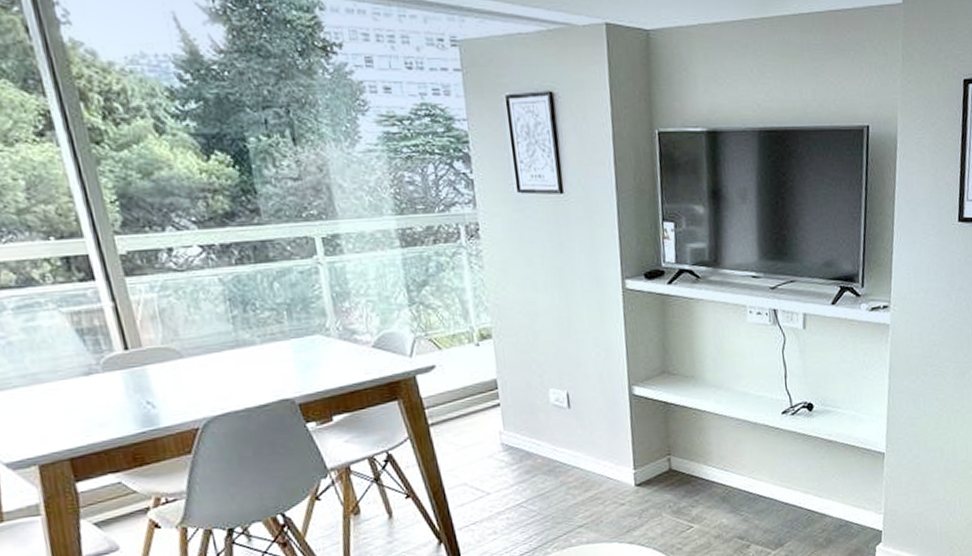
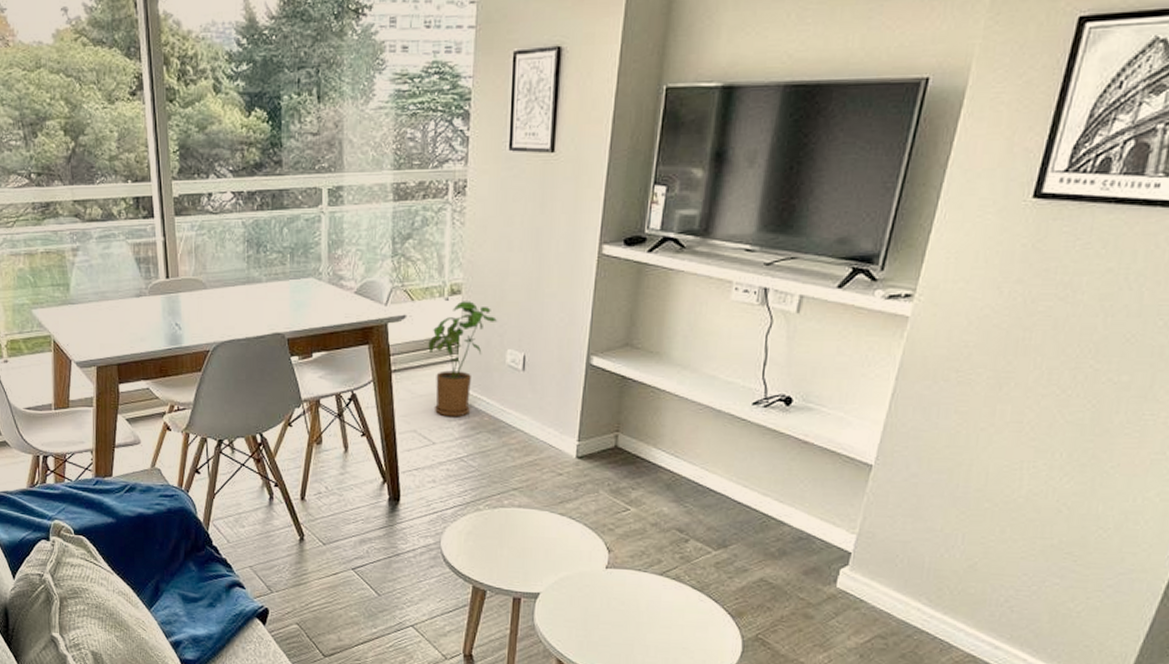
house plant: none [464,344,534,465] -> present [428,301,497,417]

